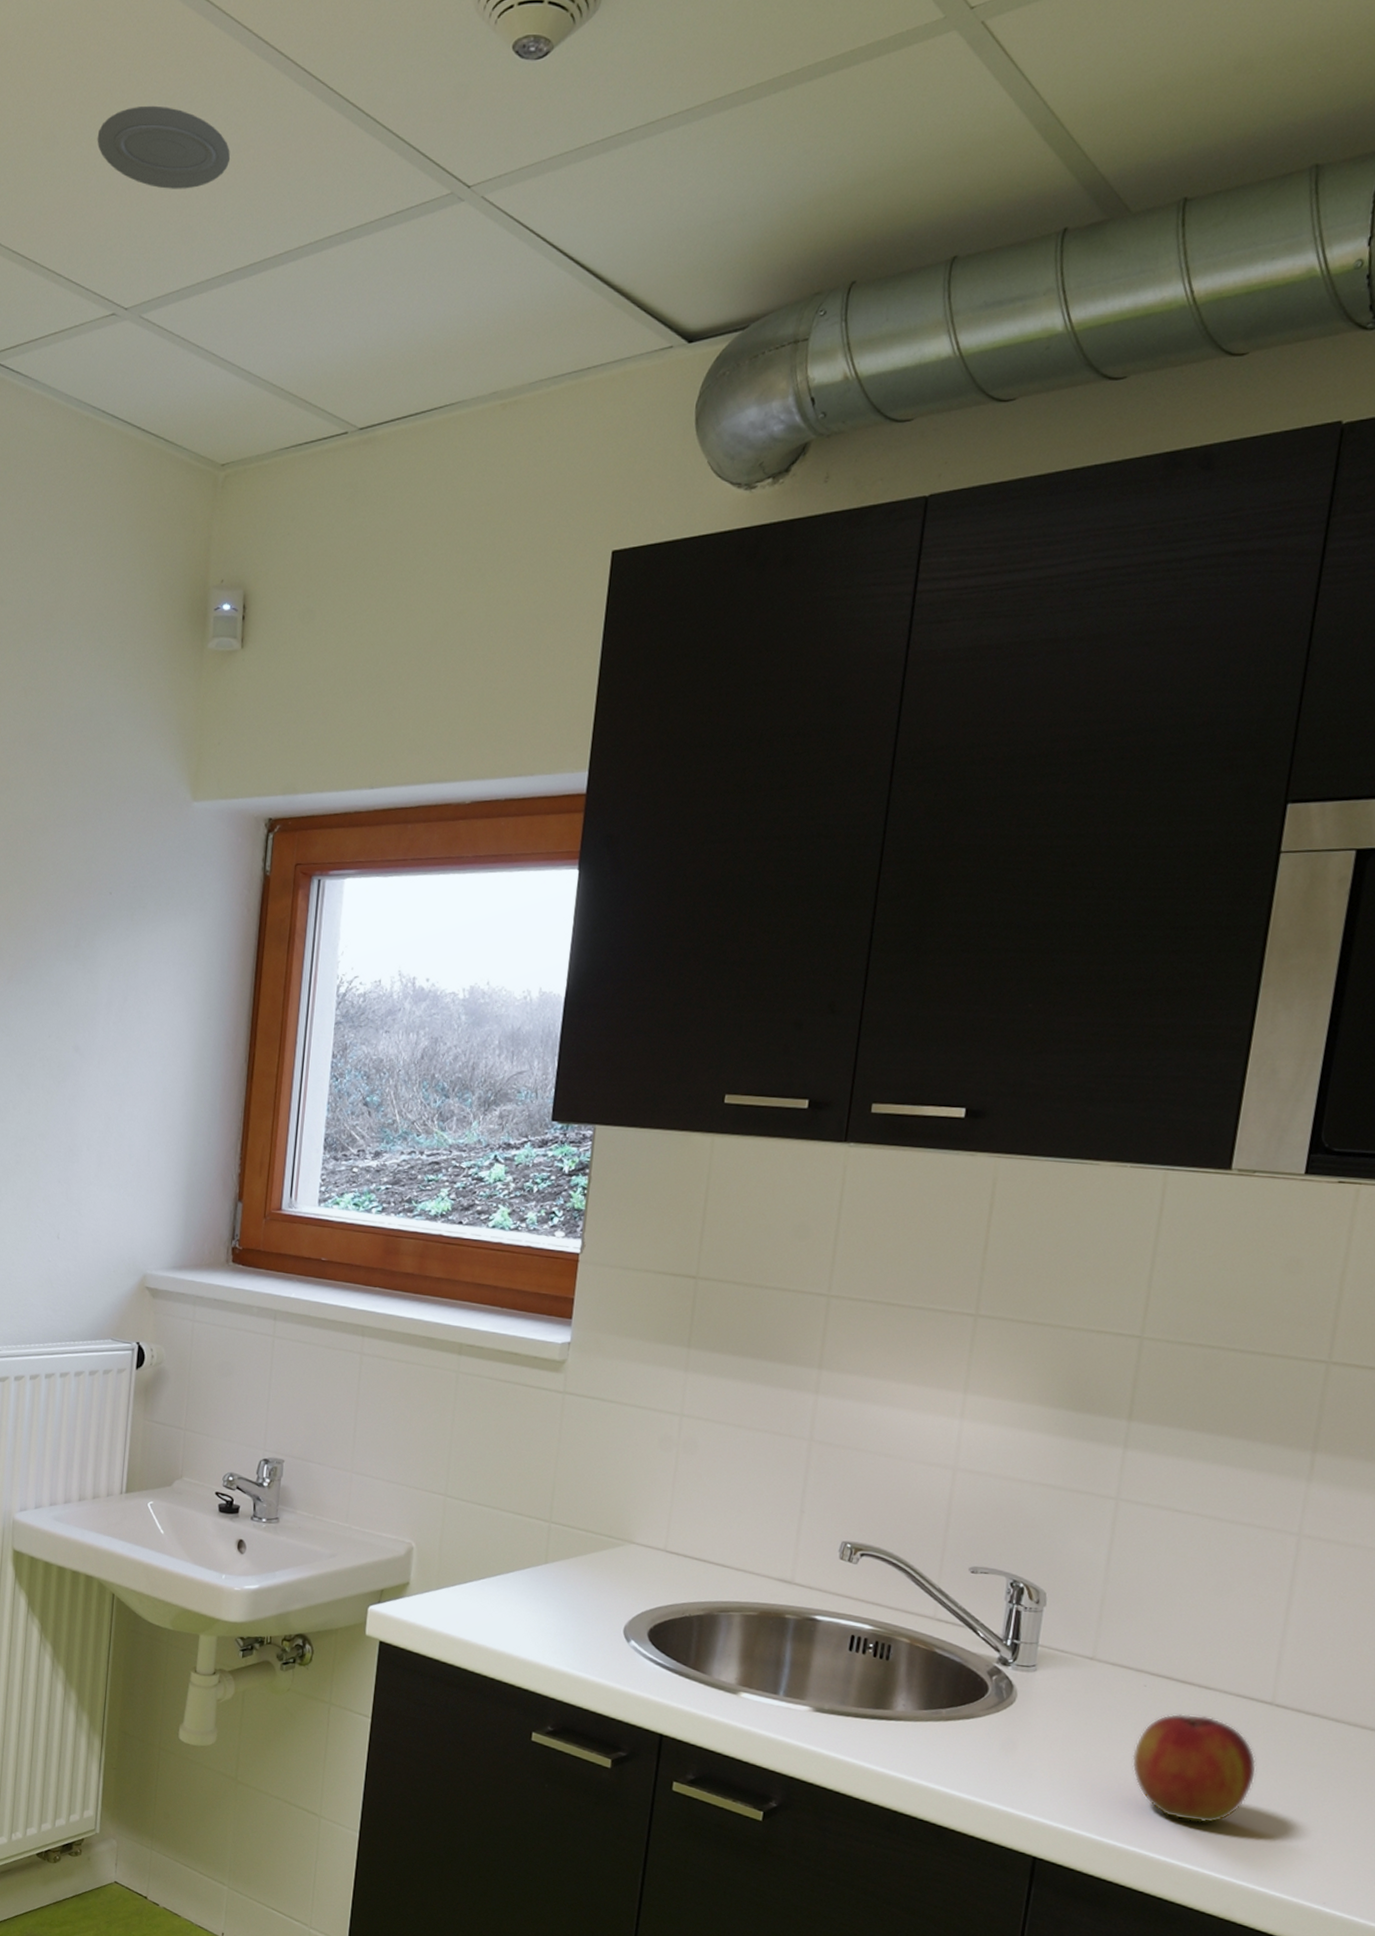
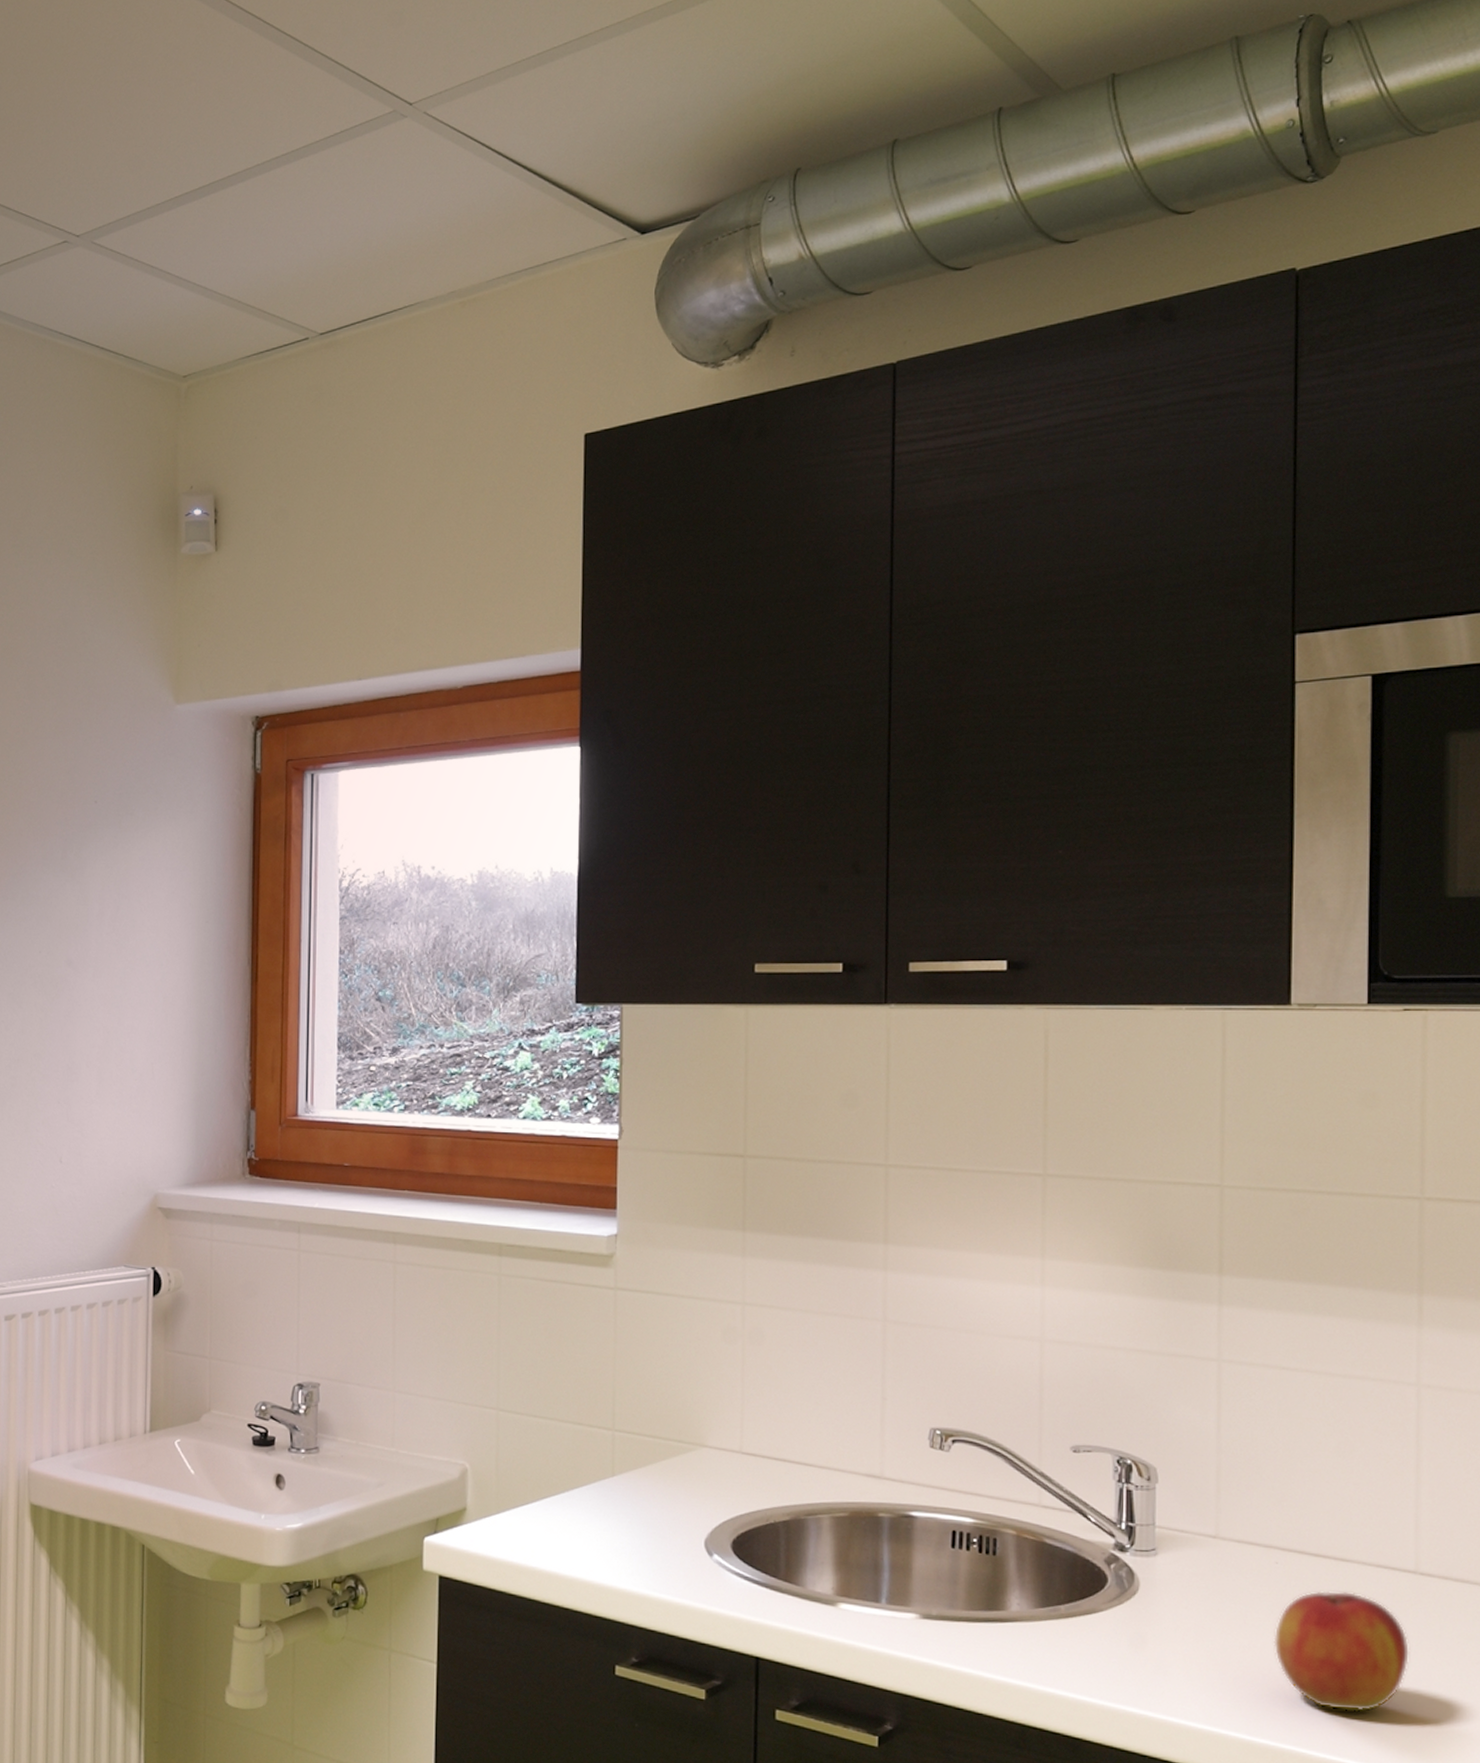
recessed light: present [97,105,231,189] -> none [39,48,173,124]

